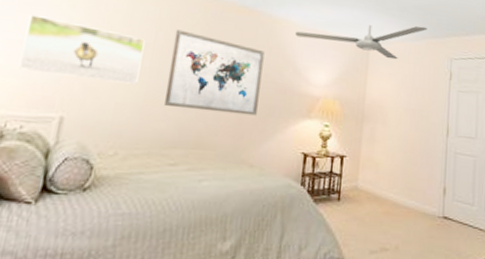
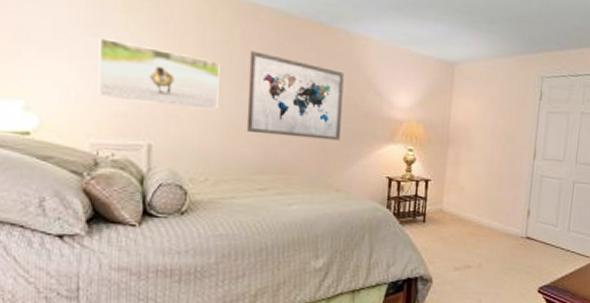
ceiling fan: present [295,25,427,60] -> none [375,40,518,79]

